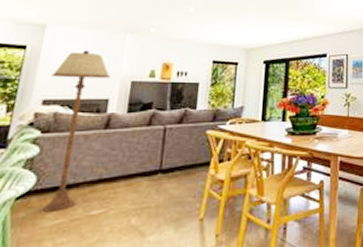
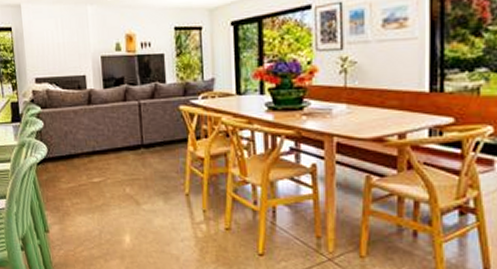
floor lamp: present [41,50,111,212] -> none [36,27,82,177]

